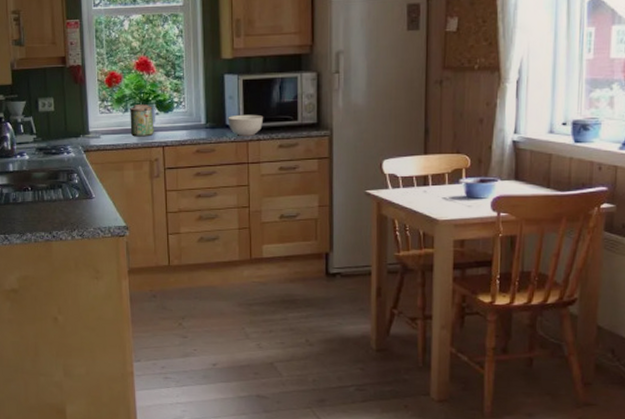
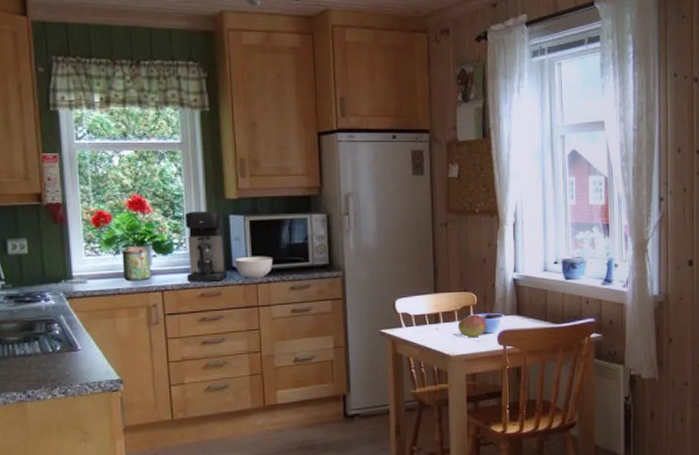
coffee maker: none [184,70,221,139] -> present [184,210,228,282]
fruit: none [447,178,480,203] -> present [457,314,487,338]

